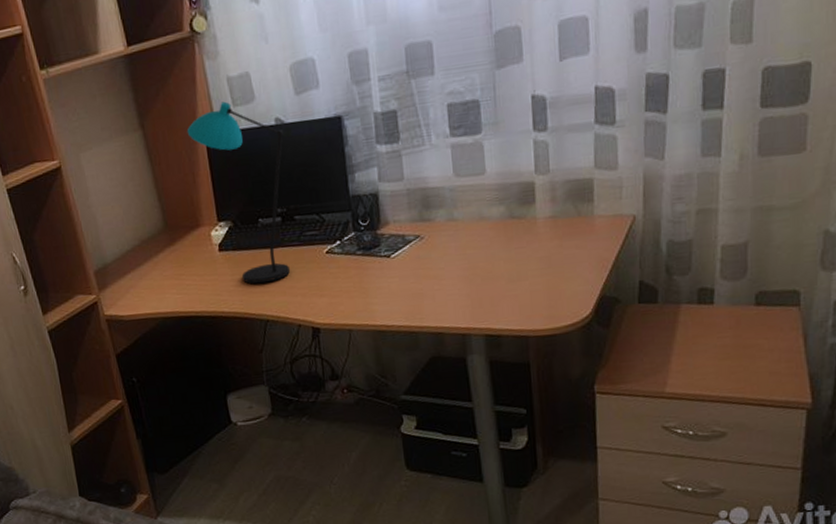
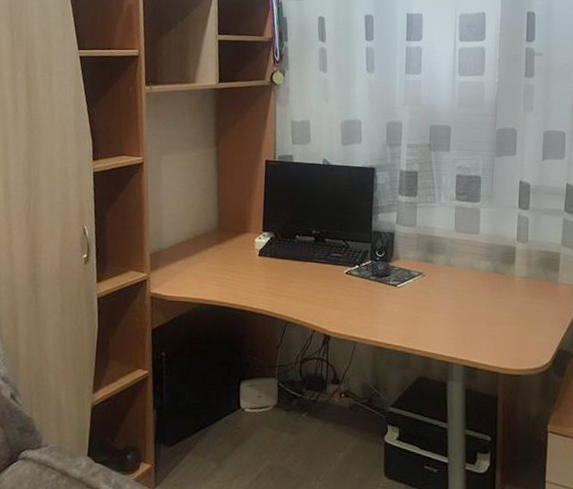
desk lamp: present [186,101,291,284] -> none [252,138,329,290]

